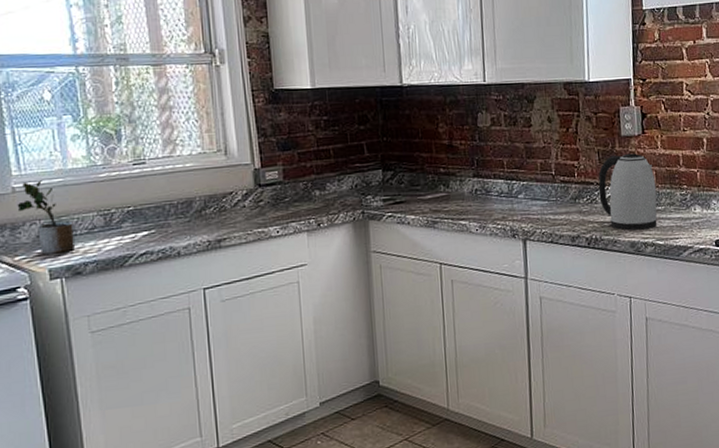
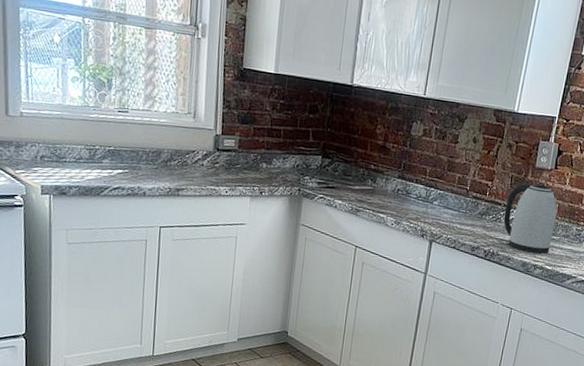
potted plant: present [17,180,76,255] -> none [22,110,65,175]

